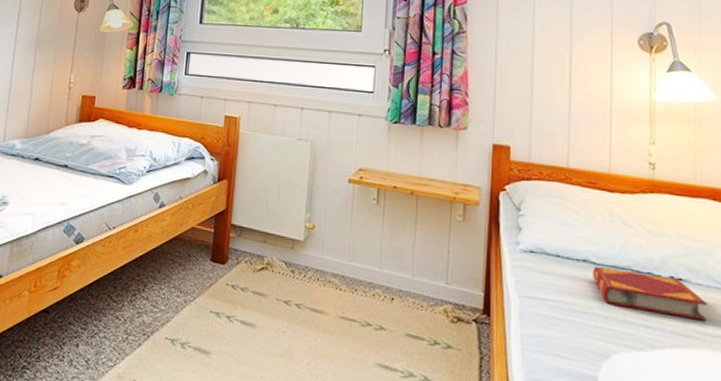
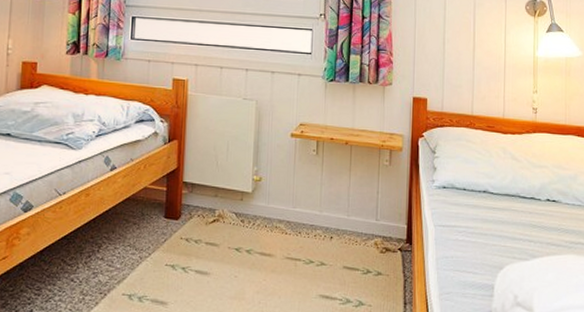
hardback book: present [592,265,708,321] -> none [491,195,573,232]

